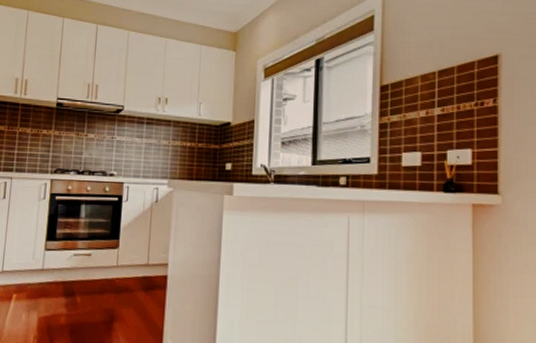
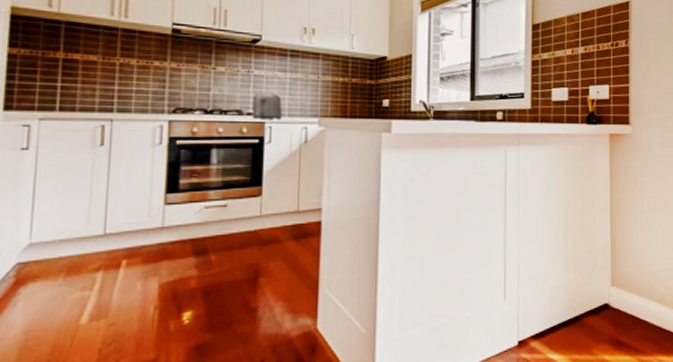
toaster: none [114,157,139,182] -> present [252,93,283,121]

